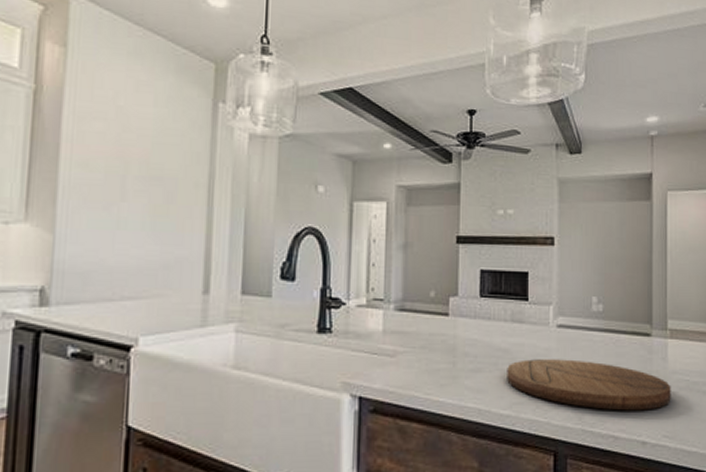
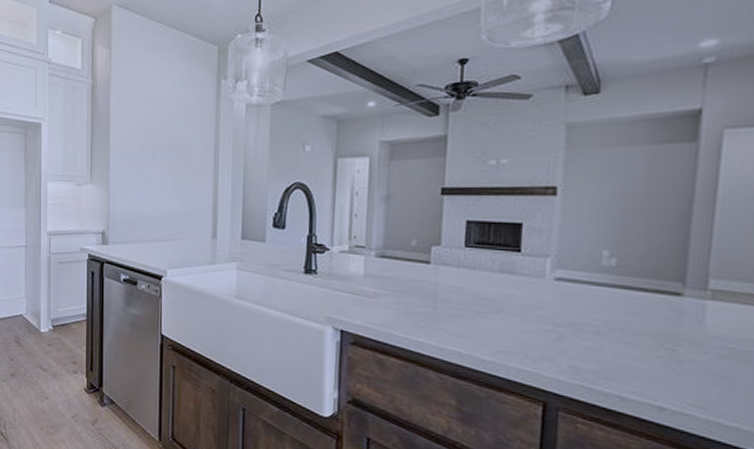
cutting board: present [507,359,671,411] -> none [491,310,707,375]

